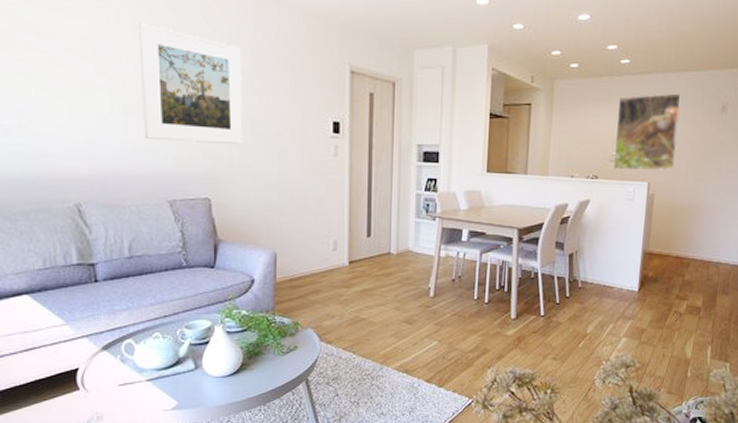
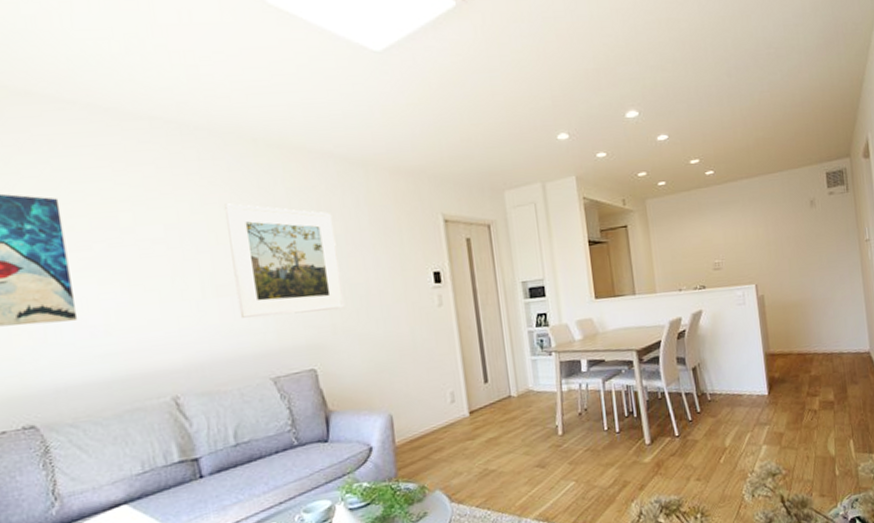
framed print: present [614,93,681,171] -> none [710,195,778,277]

